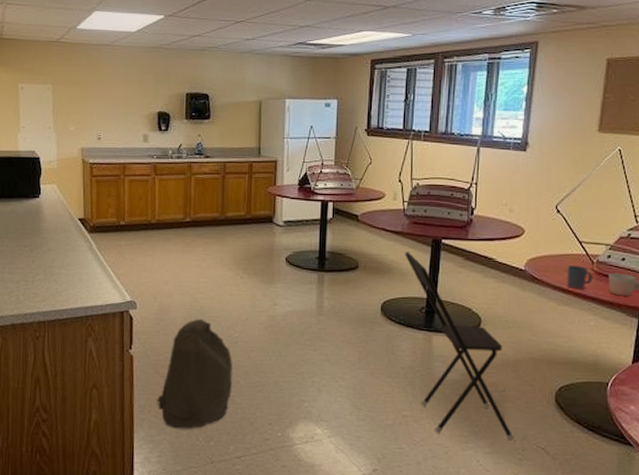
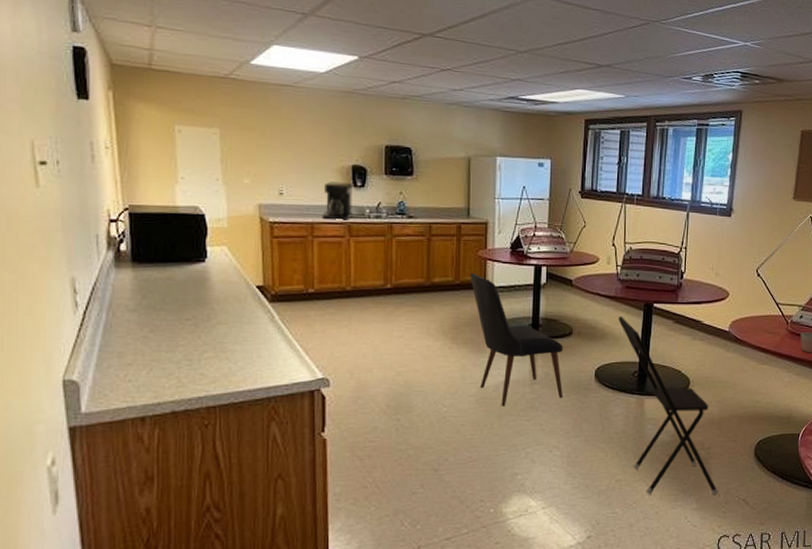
coffee maker: none [132,126,158,161] -> present [321,181,353,221]
backpack: present [156,318,233,429] -> none [354,394,442,515]
chair: none [260,208,349,335] -> present [470,273,564,407]
mug: present [566,265,593,291] -> none [765,325,788,350]

